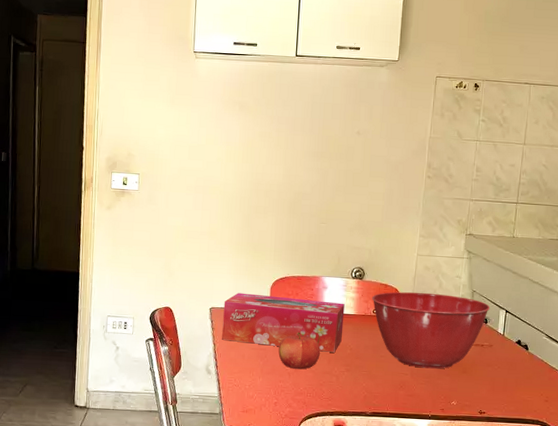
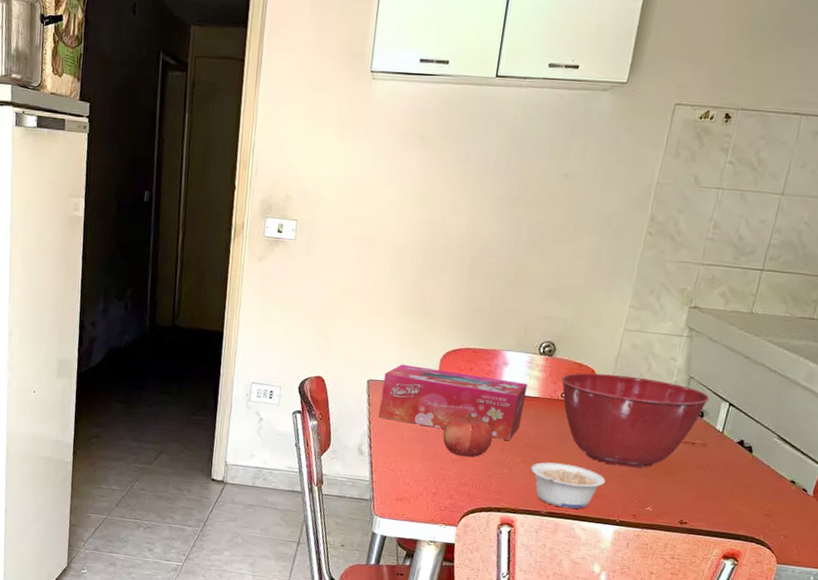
legume: none [354,369,416,408] -> present [530,462,606,509]

